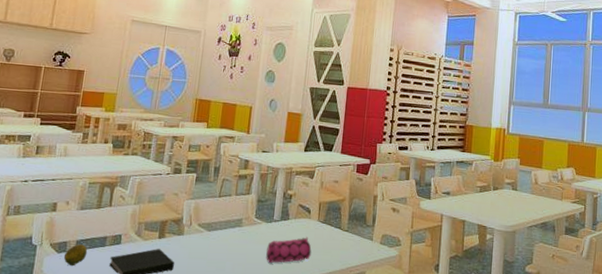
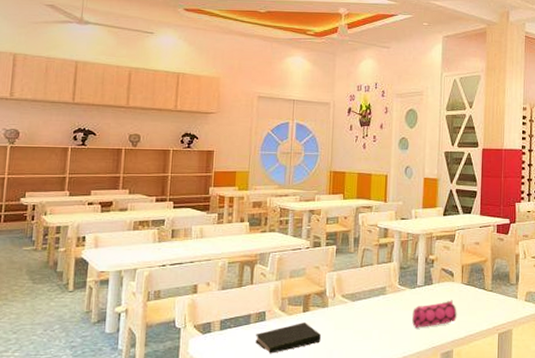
fruit: present [63,244,88,266] -> none [208,324,233,346]

